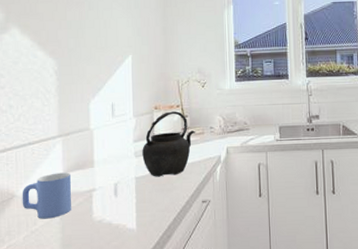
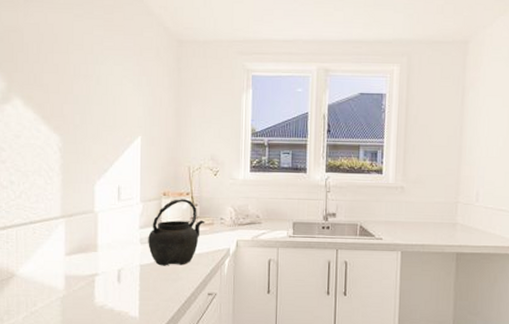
mug: present [22,172,71,219] -> none [22,254,73,301]

